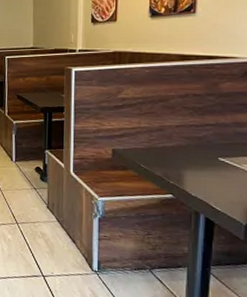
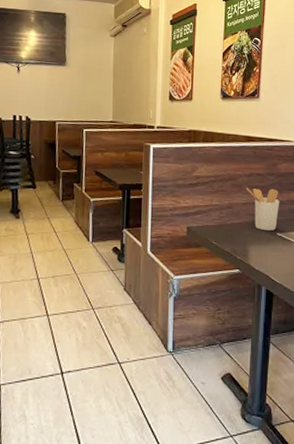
utensil holder: none [180,109,223,155] -> present [246,187,280,230]

